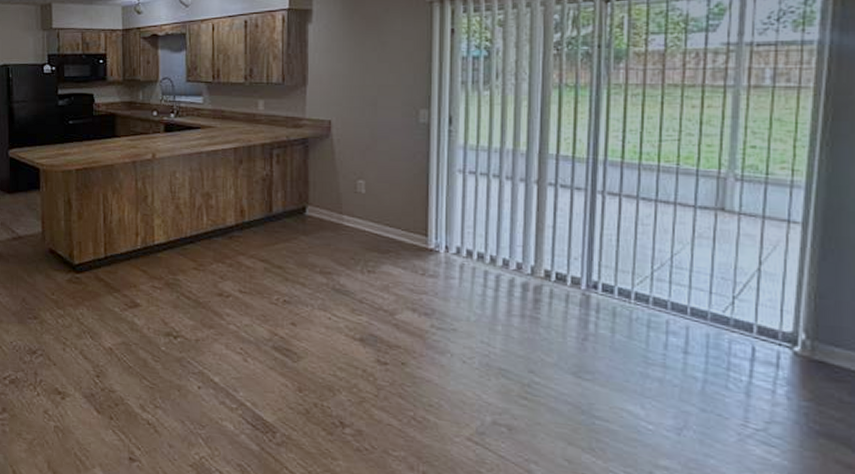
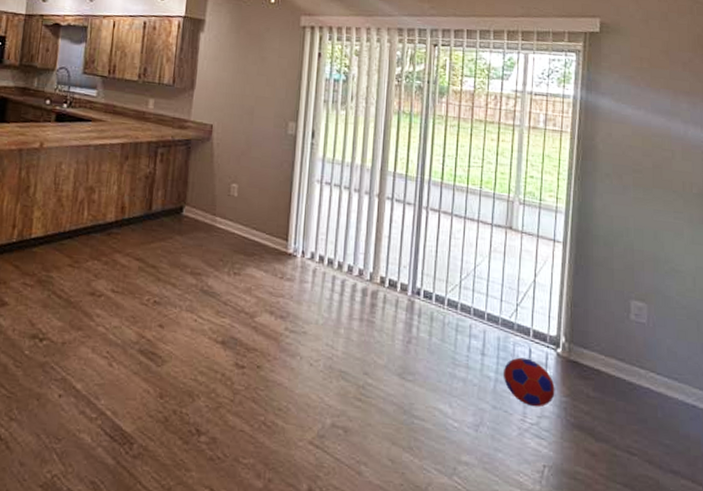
toy ball: none [714,356,791,412] -> present [503,357,555,407]

